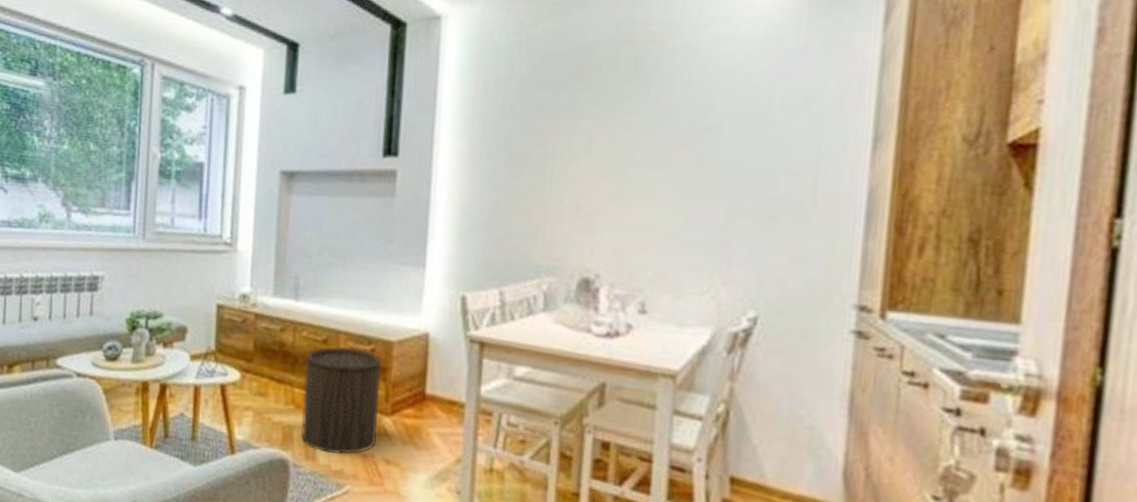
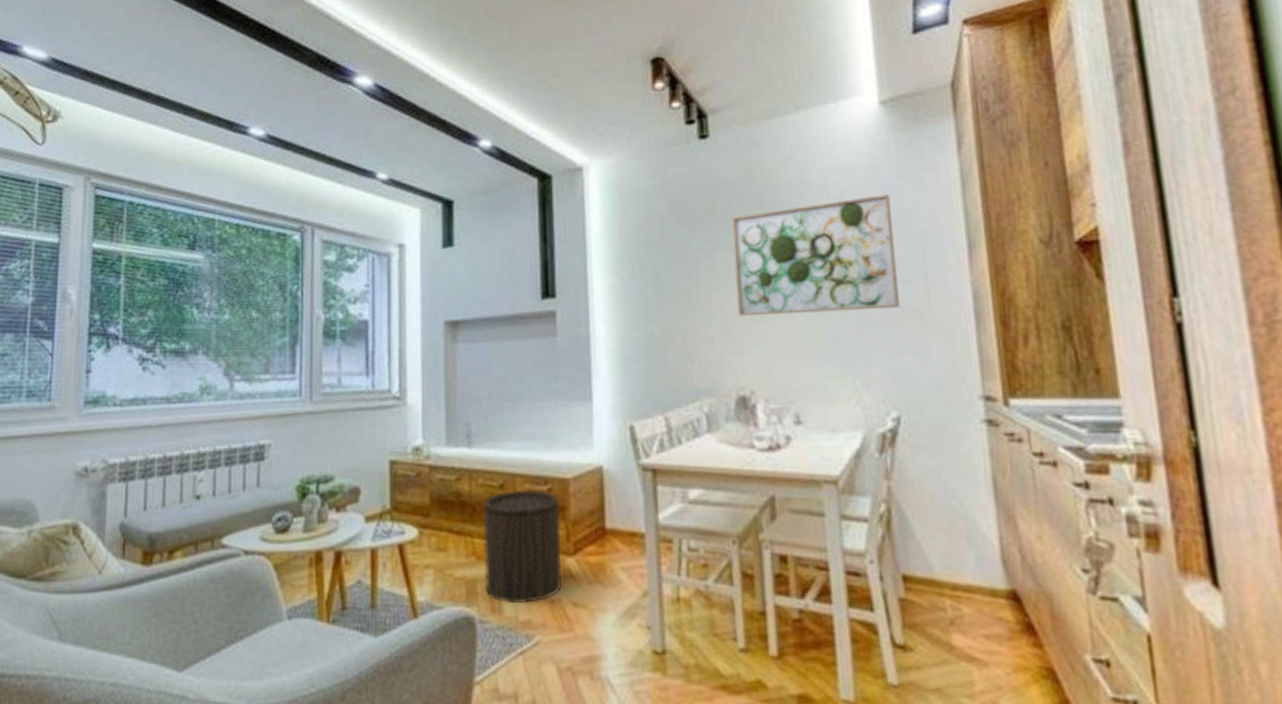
wall art: none [593,71,791,200] -> present [731,195,901,317]

